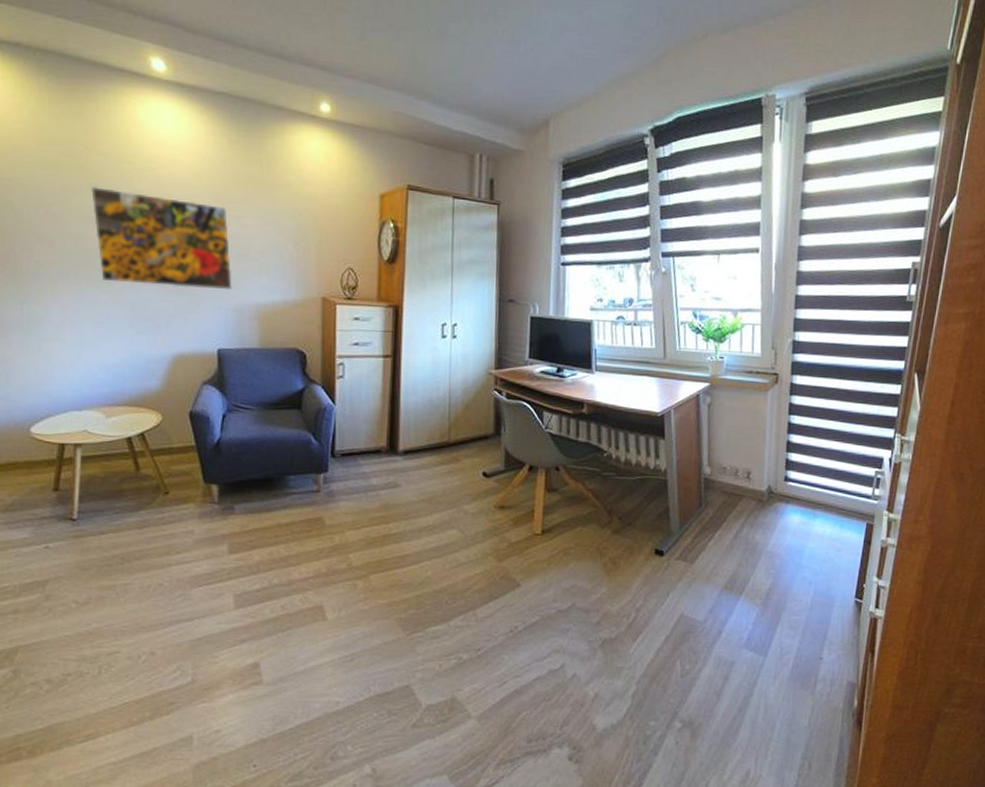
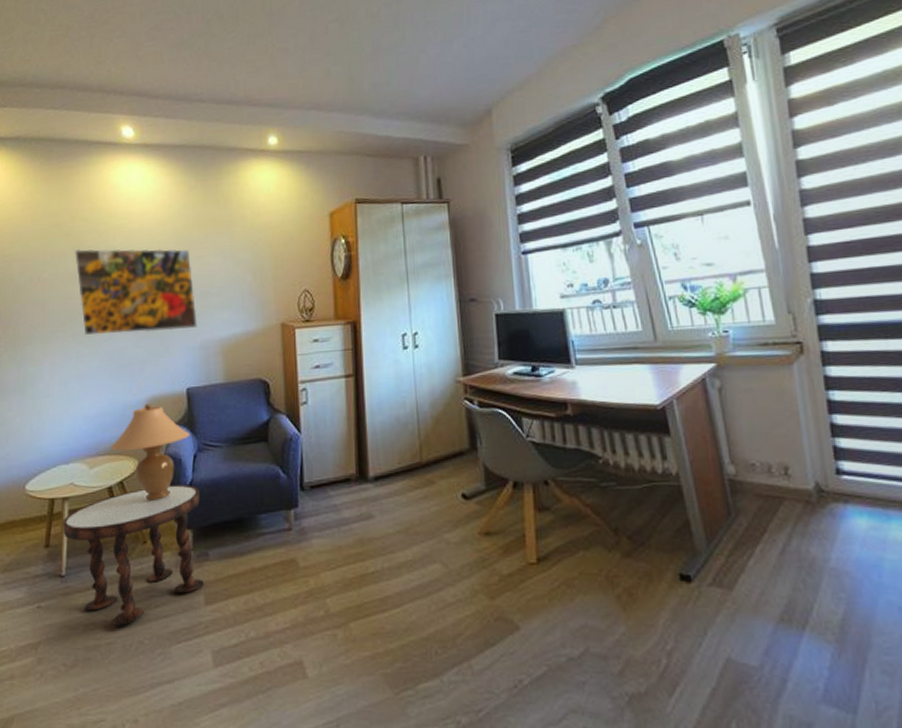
side table: none [74,441,229,569] -> present [63,484,204,626]
table lamp: none [130,359,220,454] -> present [110,403,190,501]

